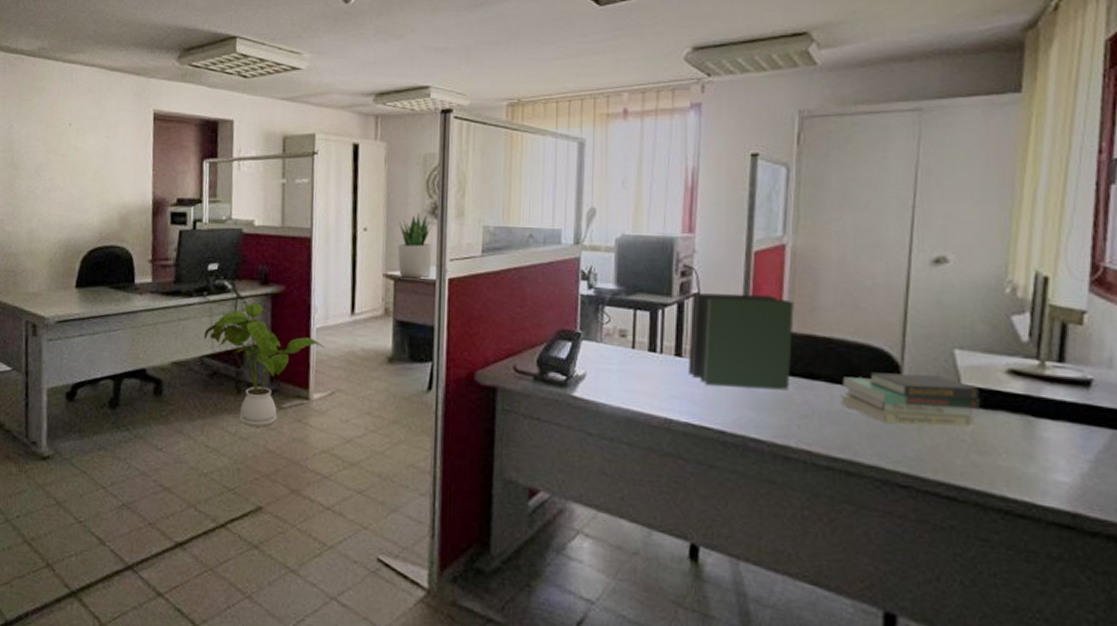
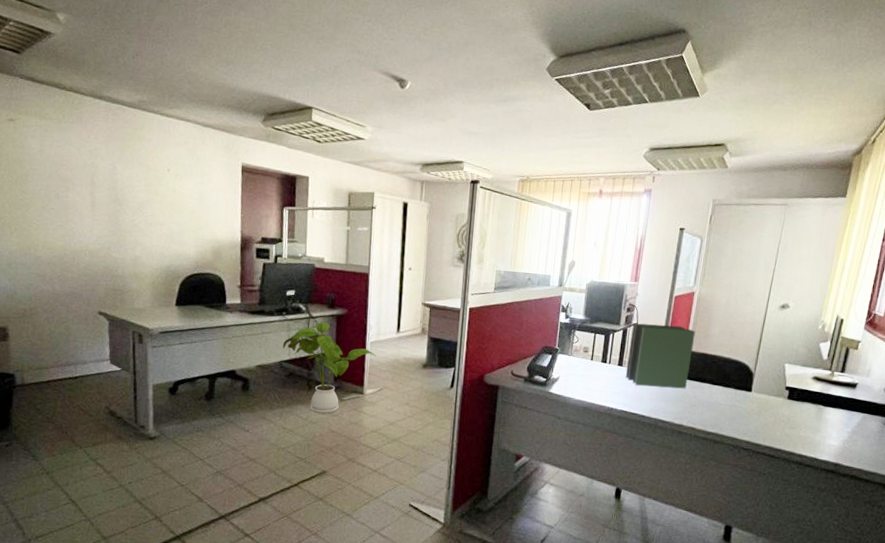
planter: present [398,213,432,279] -> none [433,258,459,307]
books: present [839,372,981,427] -> none [715,377,796,413]

